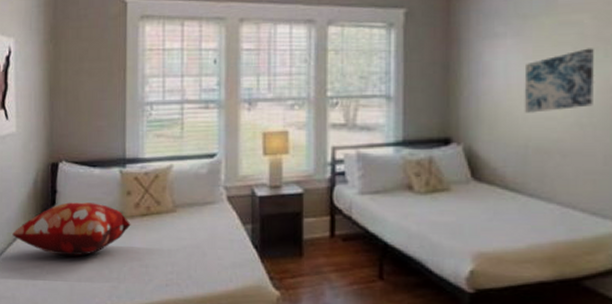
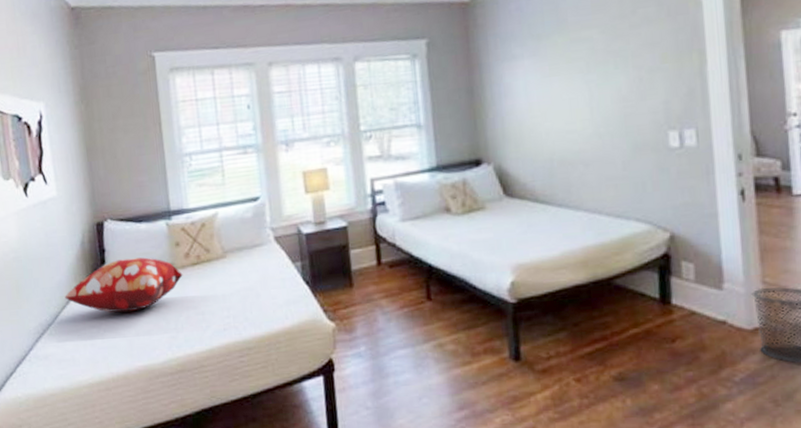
wall art: present [524,48,594,113] -> none [543,61,609,129]

